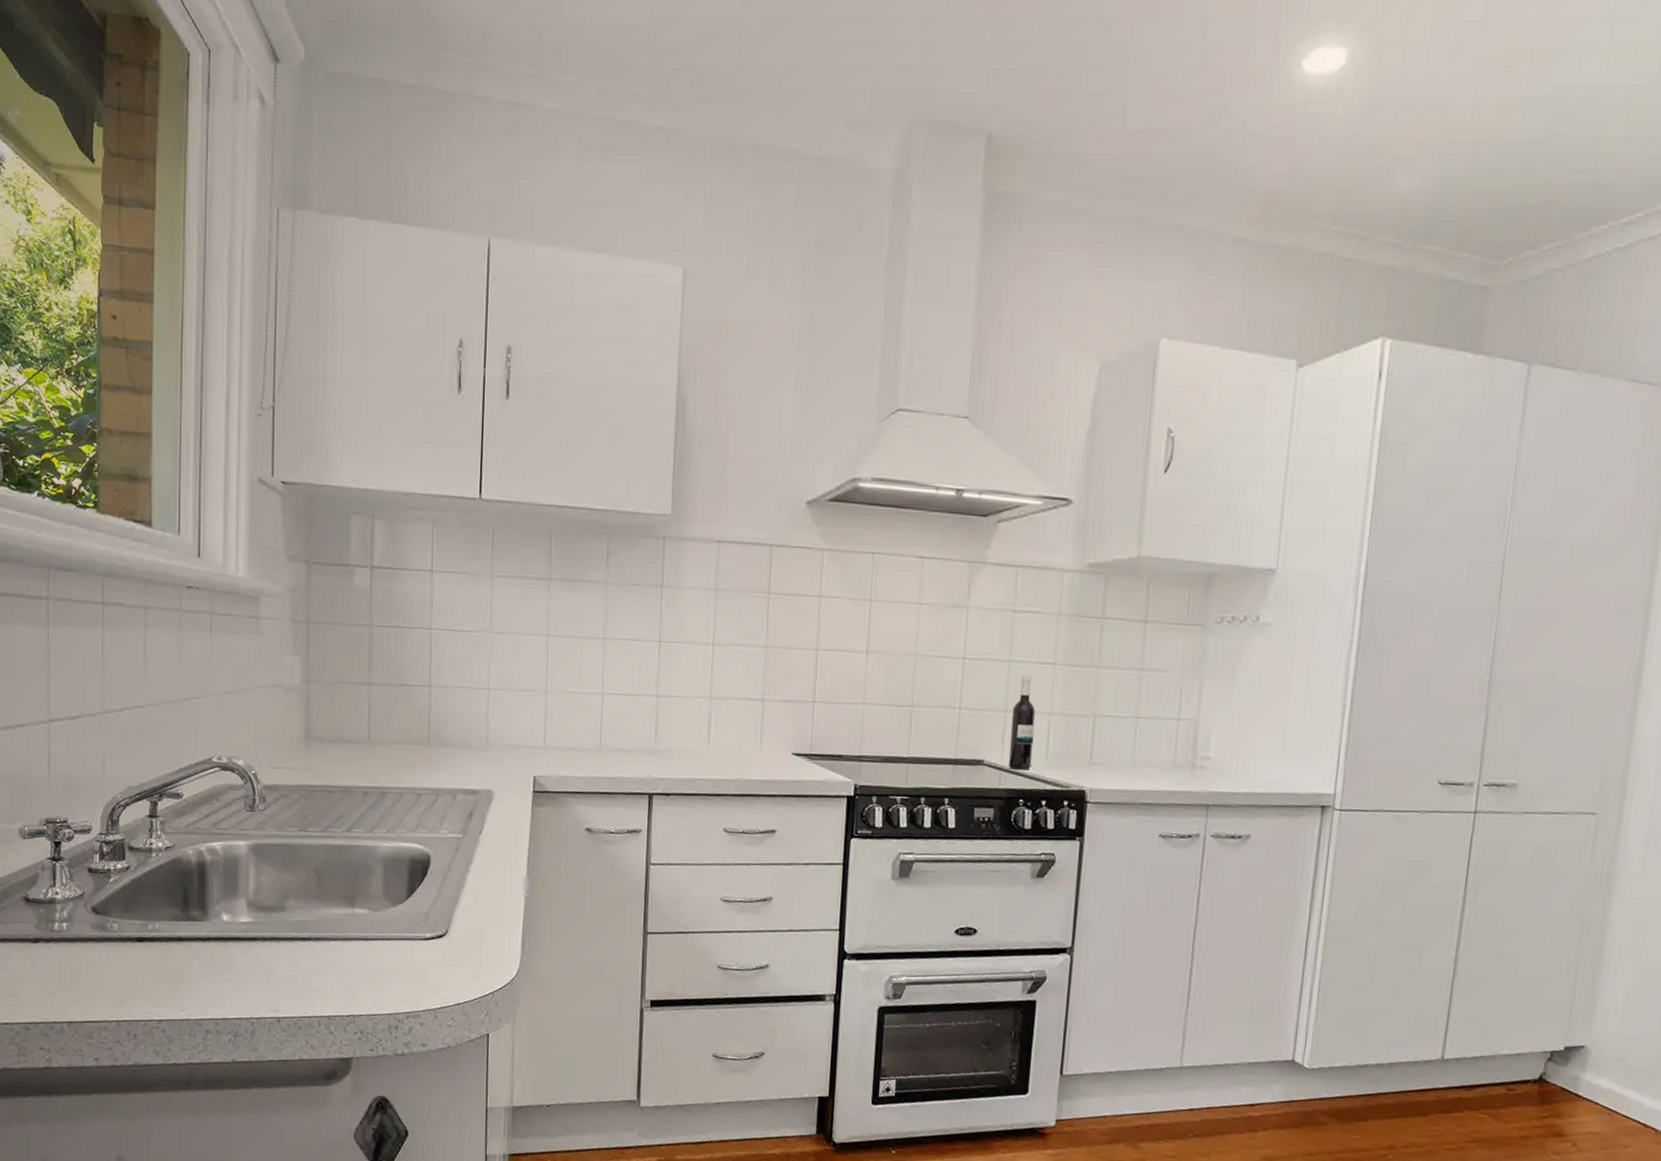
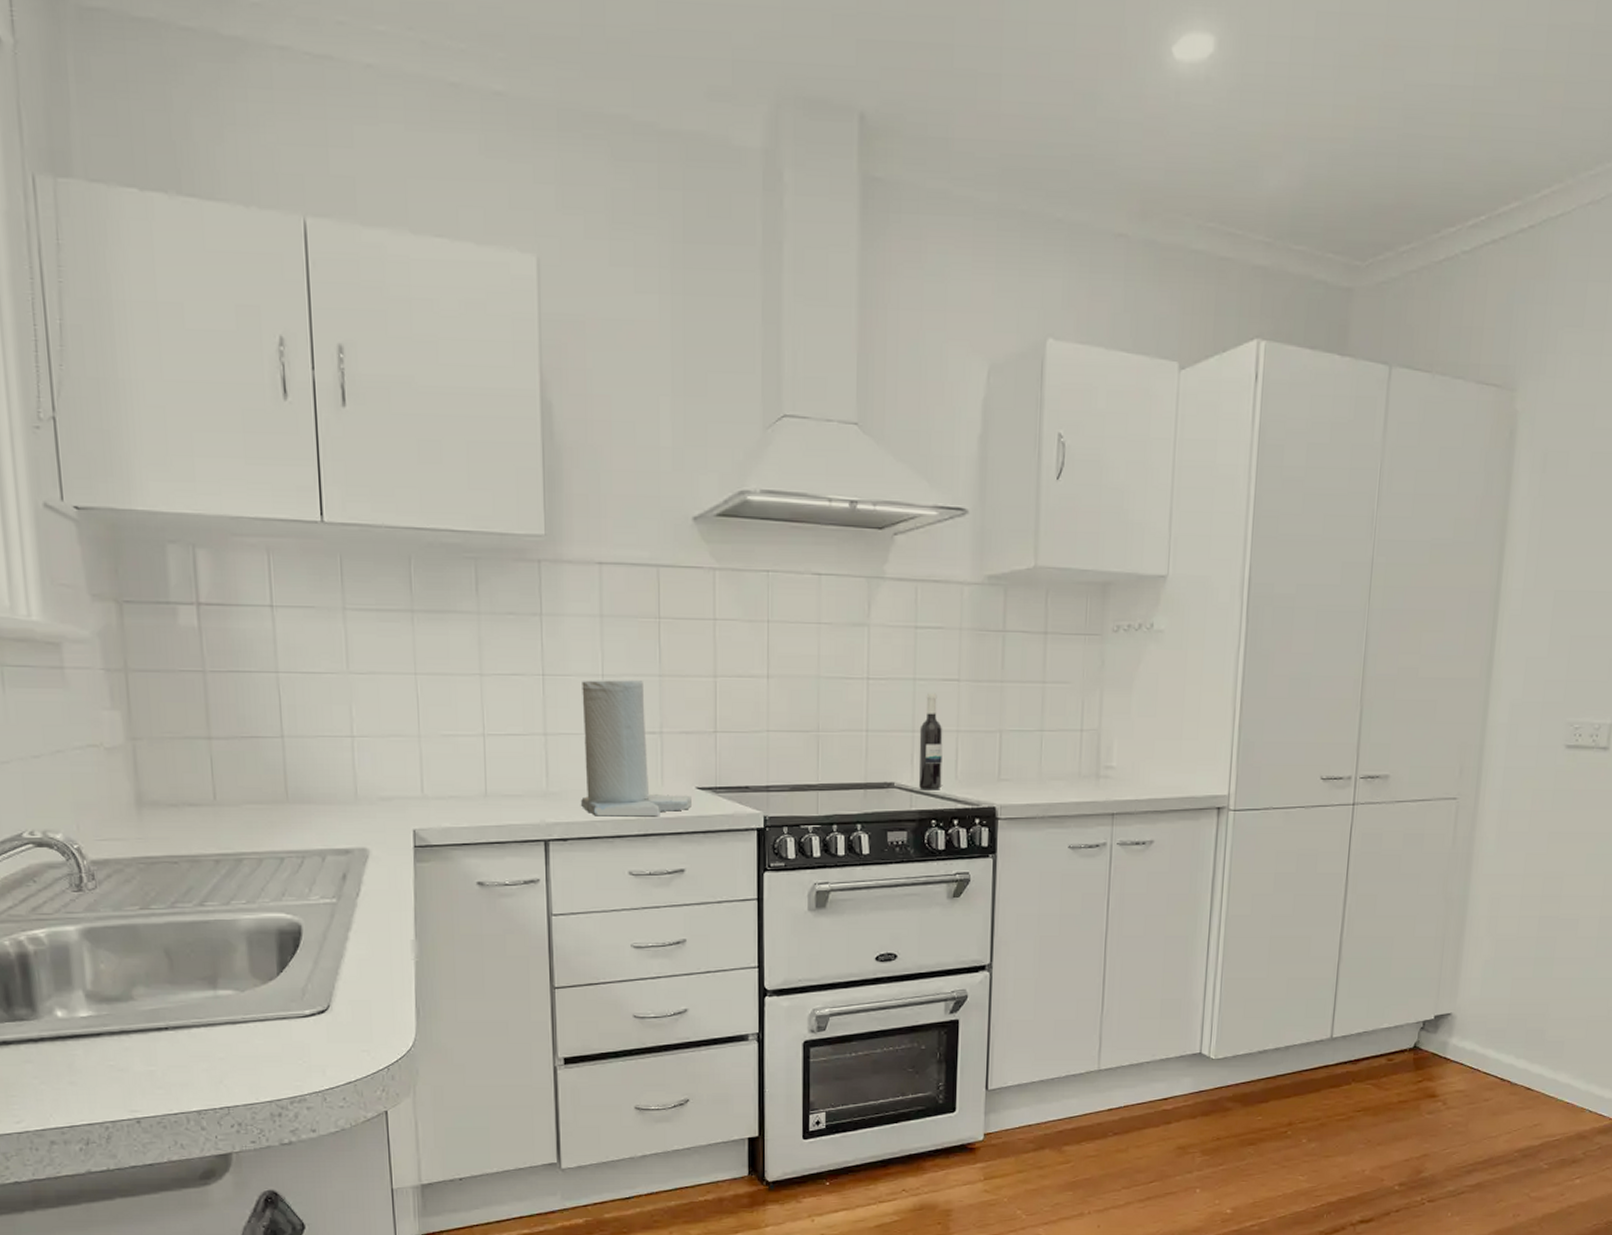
paper towel: none [683,647,787,779] -> present [580,680,691,817]

